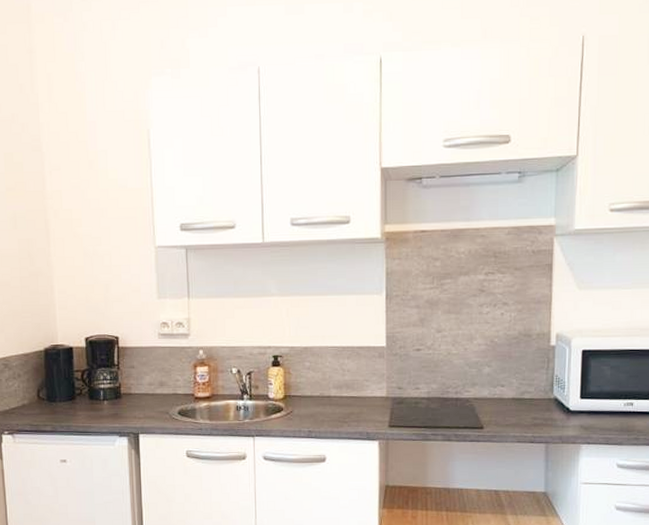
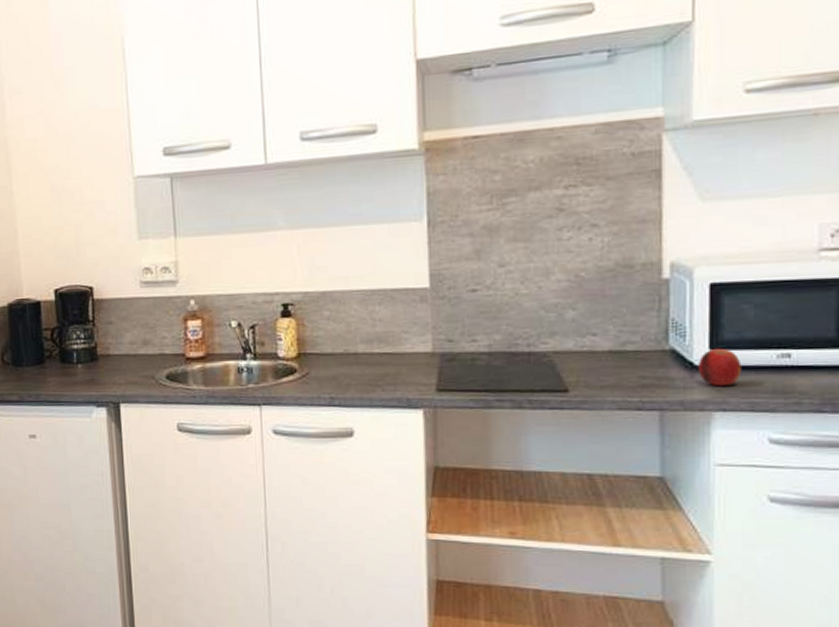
fruit: none [573,397,601,425] -> present [699,348,742,386]

